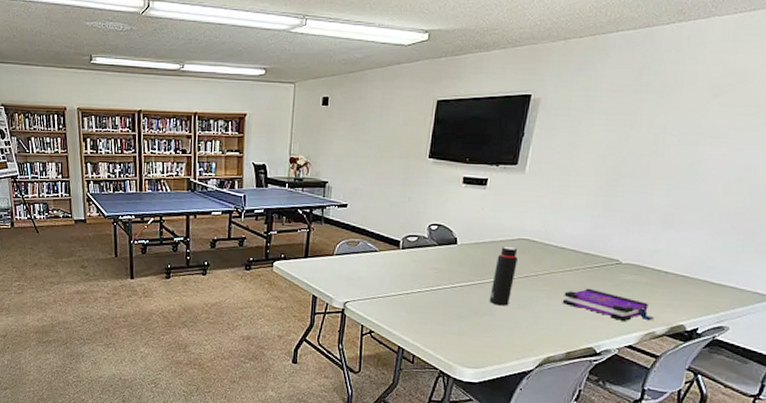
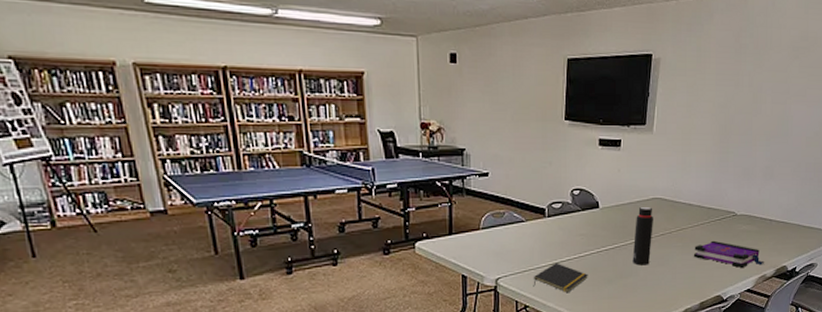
notepad: none [380,293,439,324] -> present [533,262,588,293]

